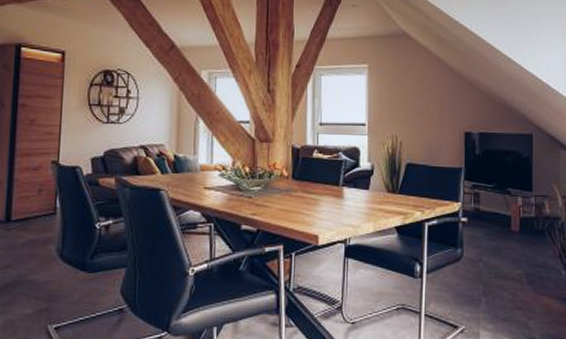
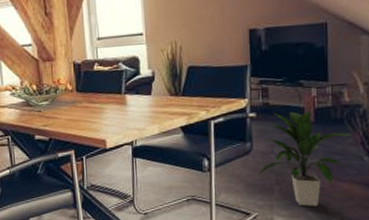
indoor plant: none [466,218,552,320] -> present [257,109,352,206]

